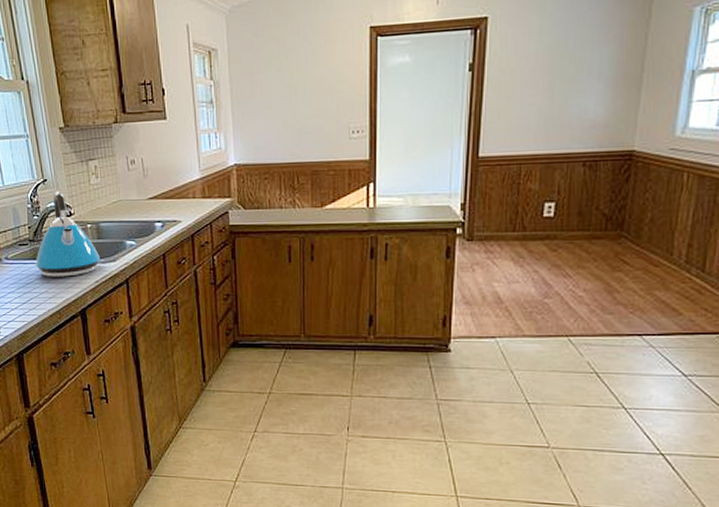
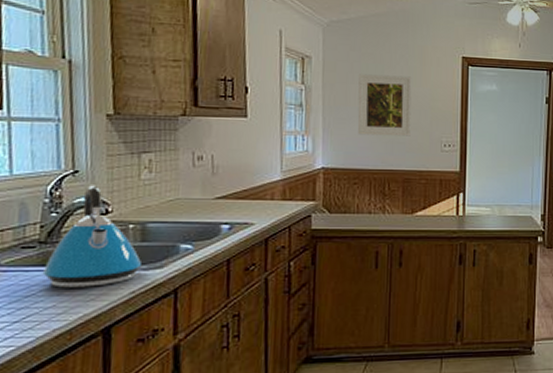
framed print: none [263,58,317,128] -> present [357,74,412,136]

